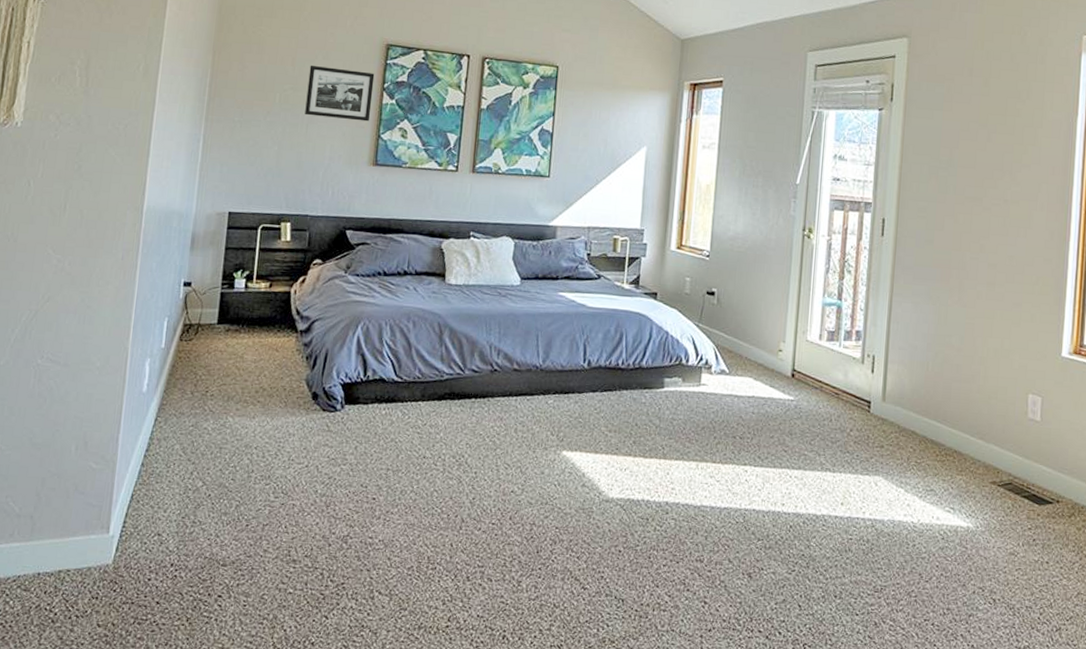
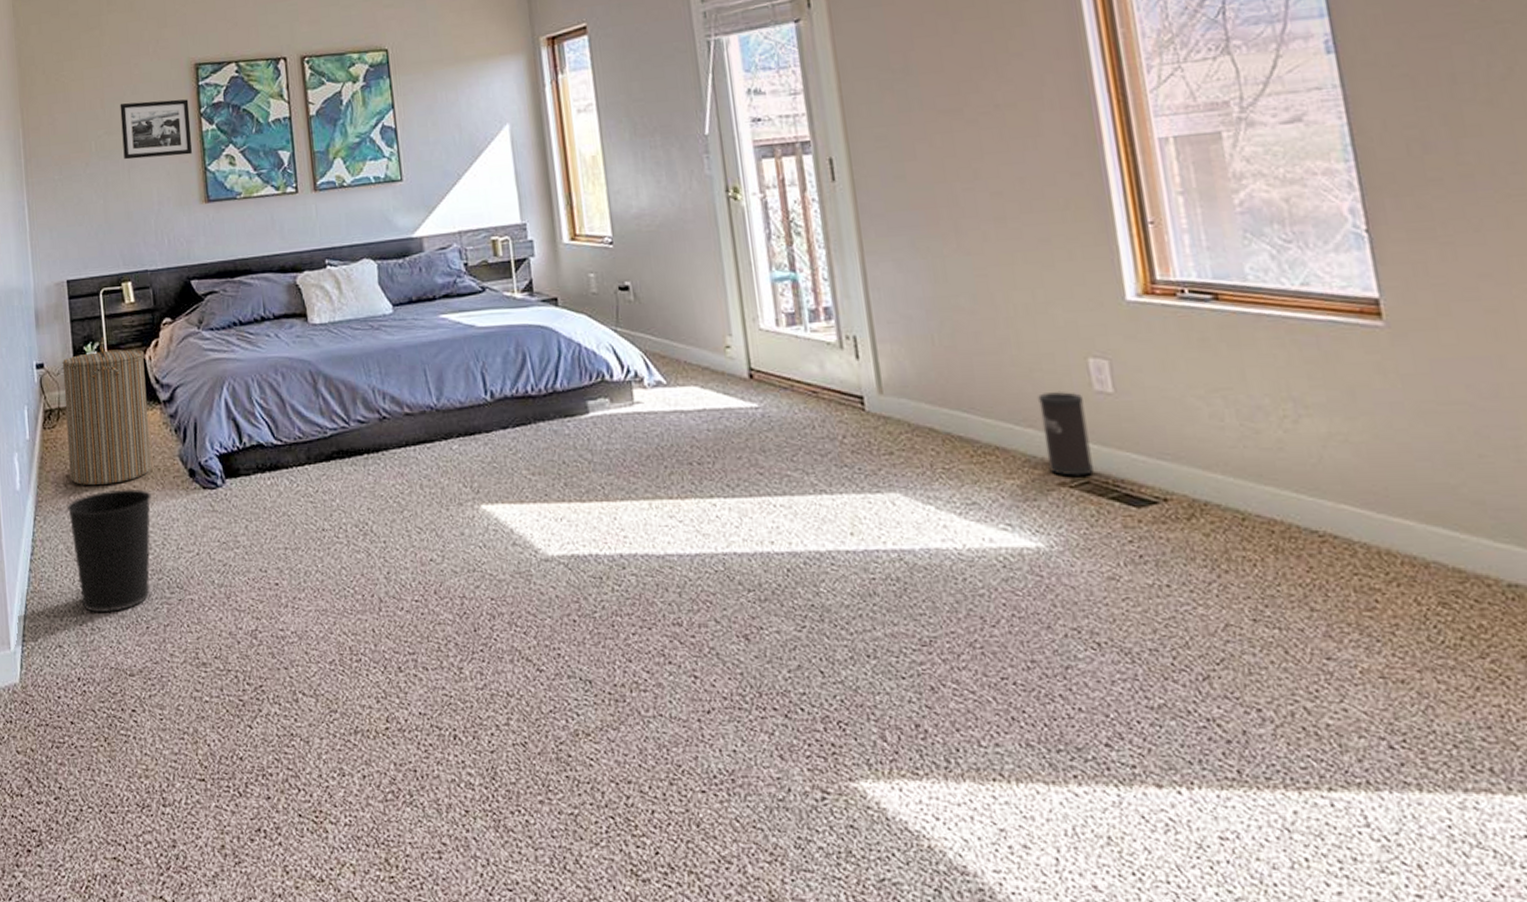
wastebasket: none [188,402,273,509] -> present [67,489,151,613]
laundry hamper: none [198,267,291,397] -> present [62,337,151,485]
speaker: none [987,415,1019,478] -> present [1037,392,1094,476]

